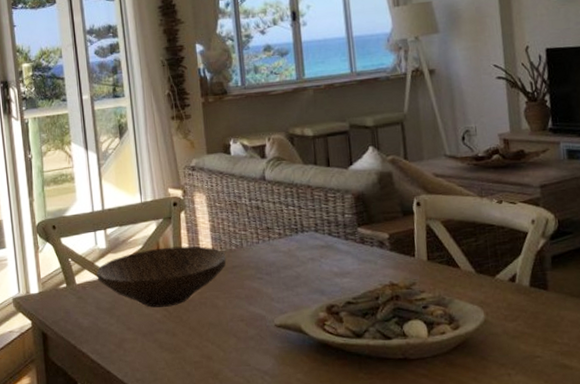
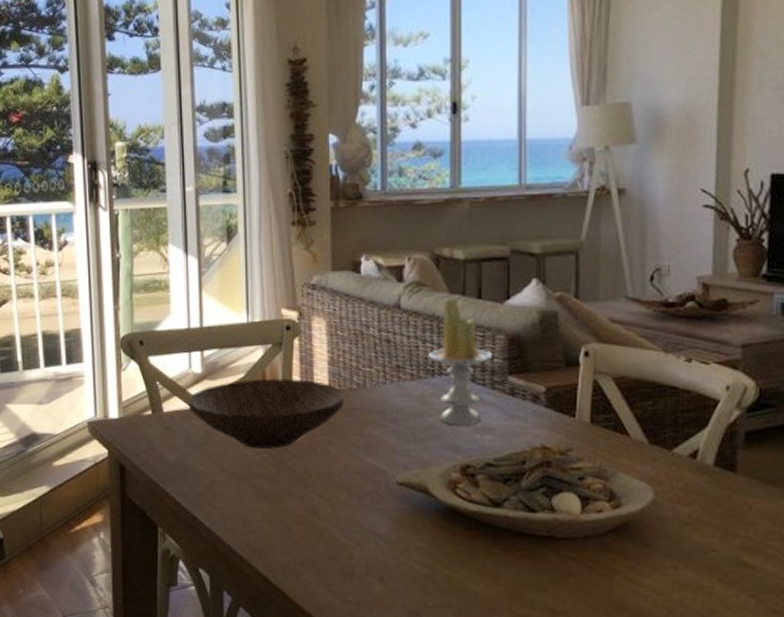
candle: none [292,168,344,273] -> present [429,298,493,426]

